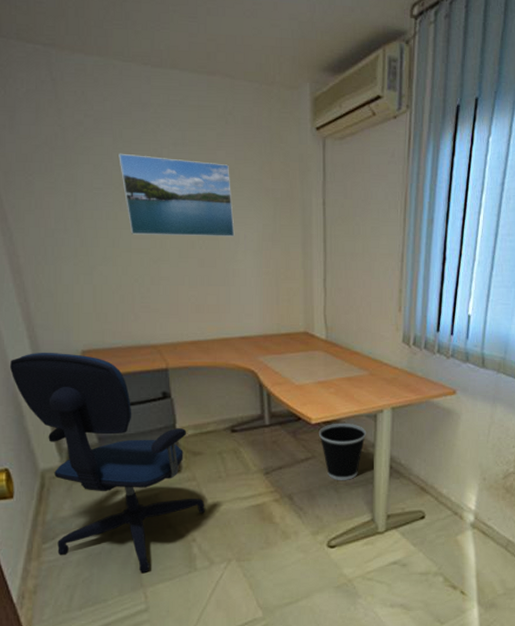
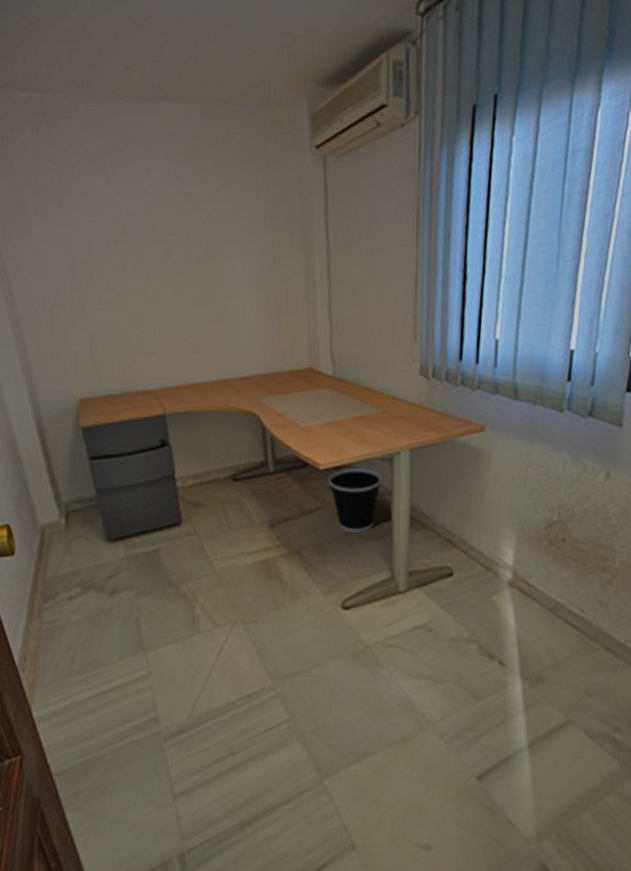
office chair: present [10,352,205,573] -> none [10,402,207,635]
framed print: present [119,153,235,237] -> none [112,192,232,276]

